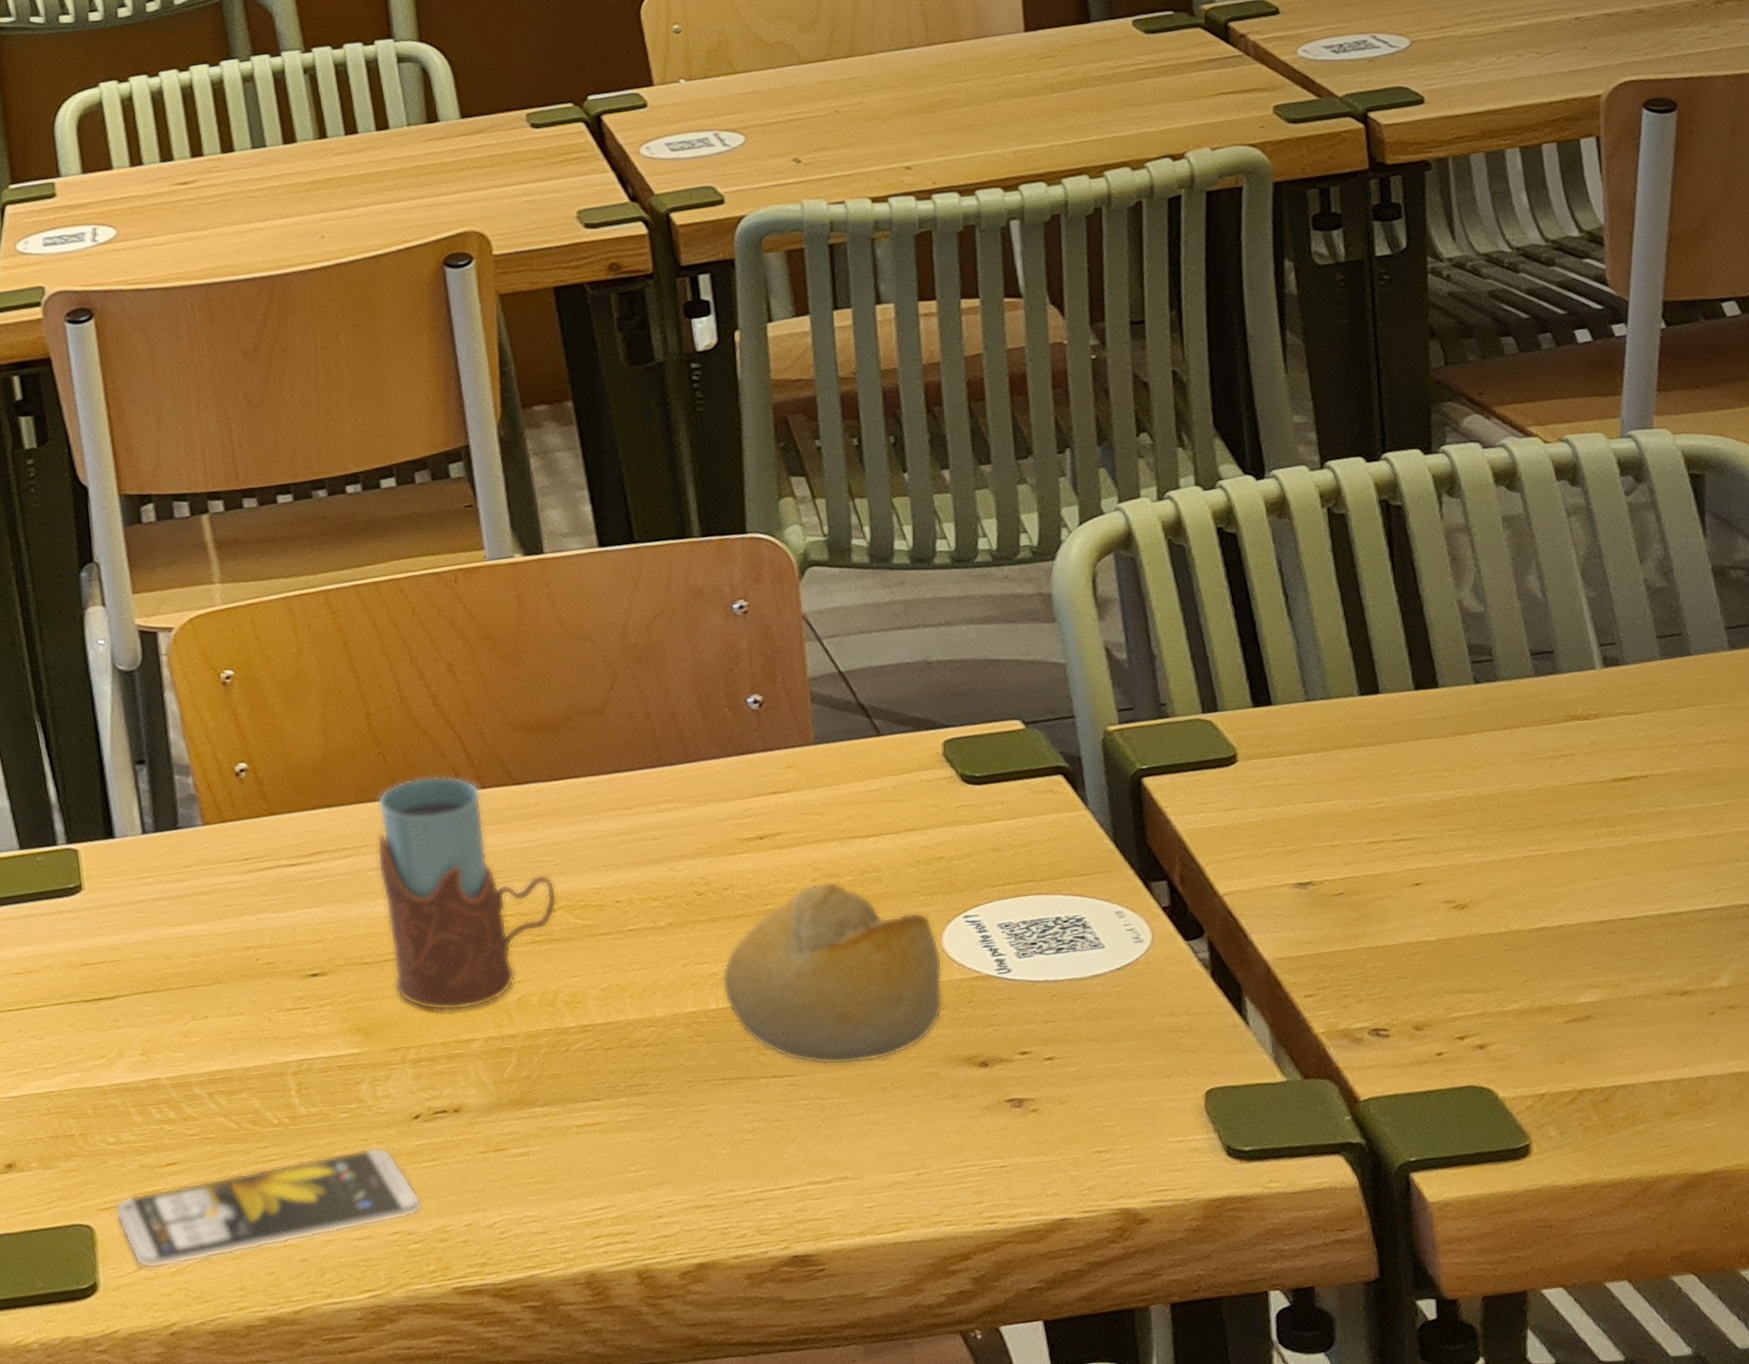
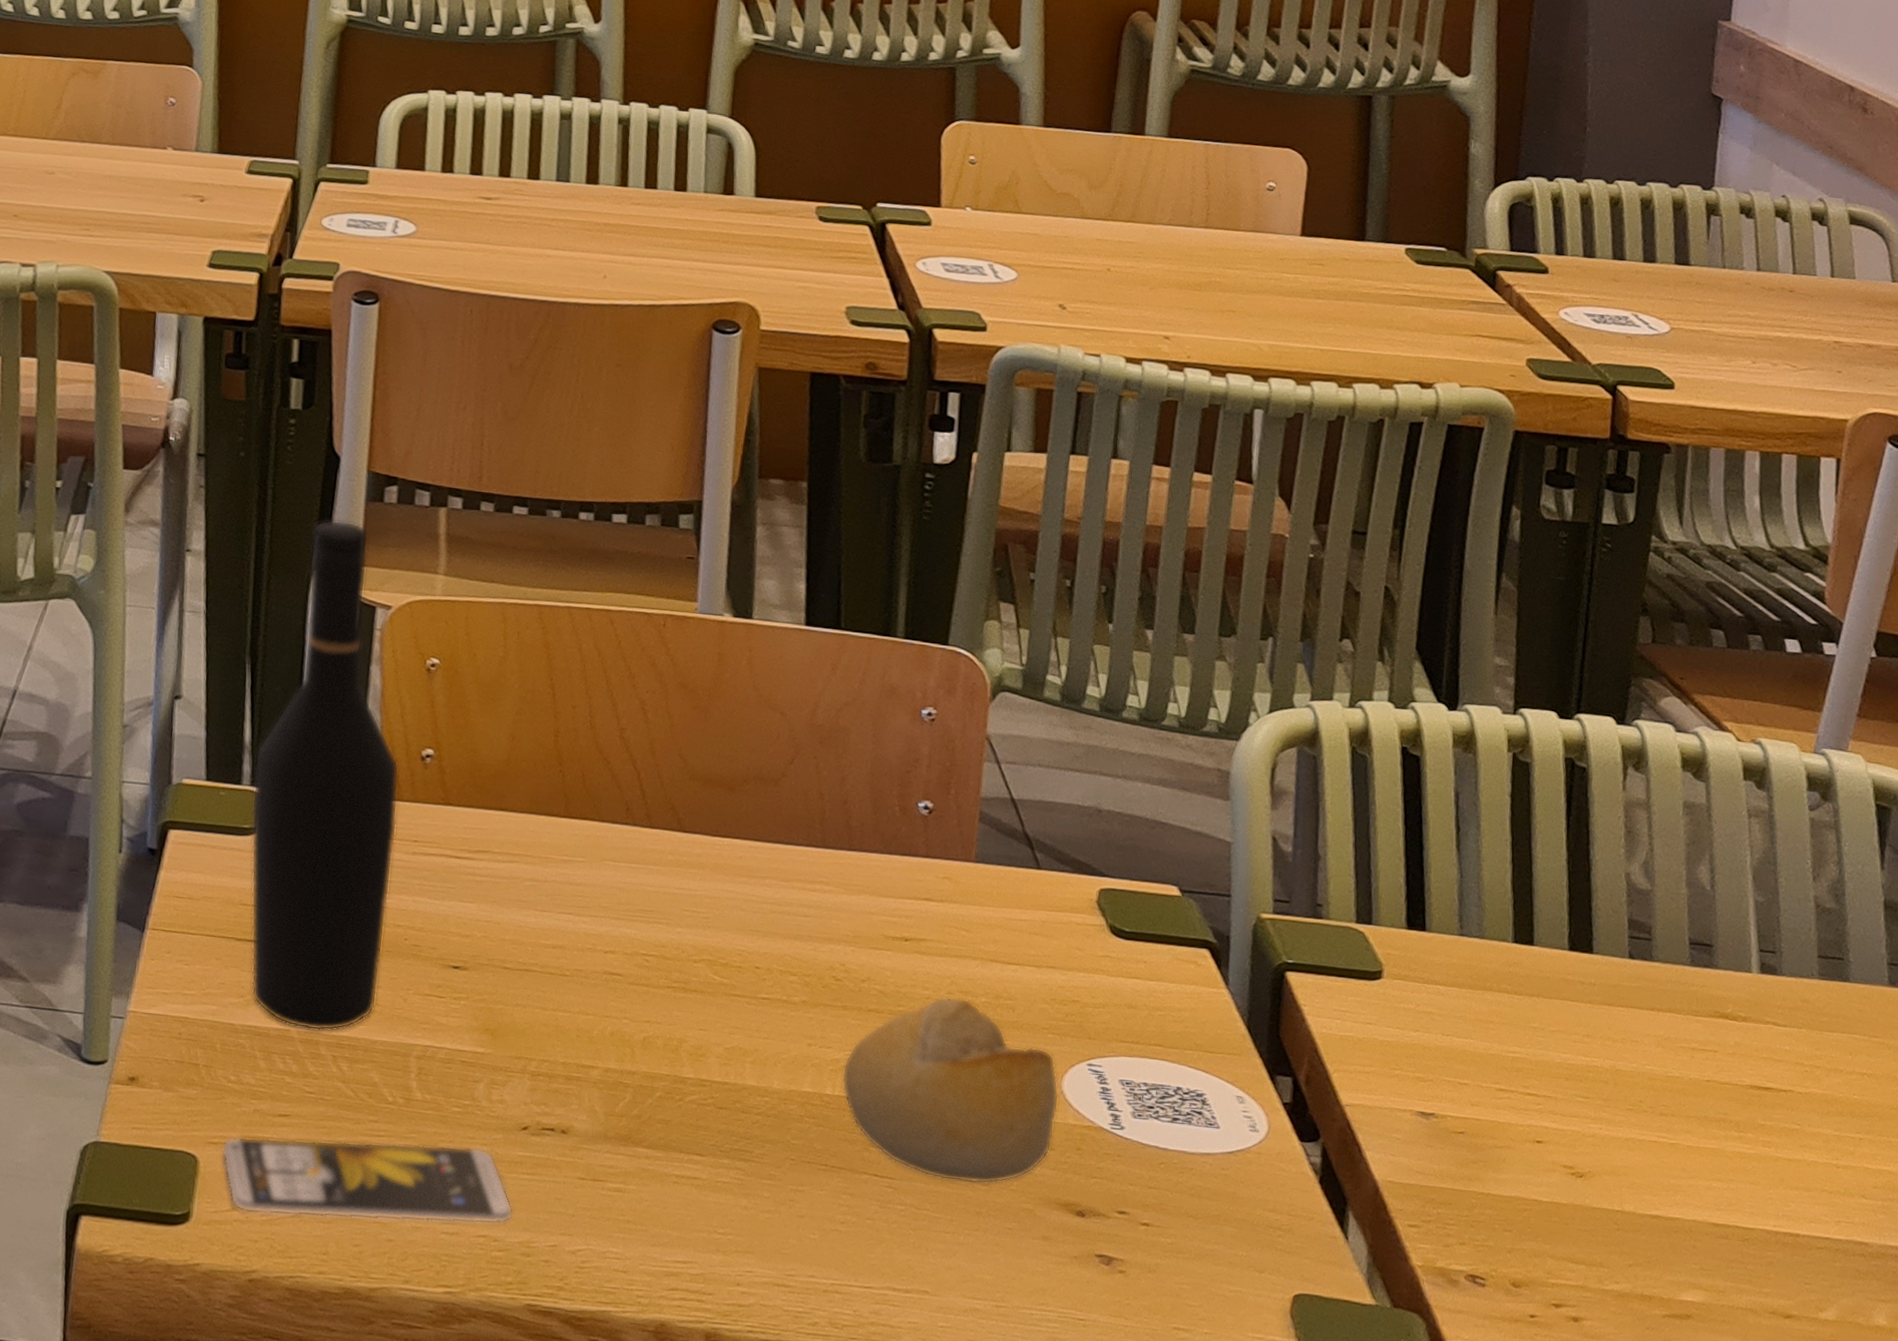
wine bottle: none [64,550,242,1075] -> present [251,519,400,1031]
drinking glass: present [376,775,558,1011] -> none [529,802,702,1037]

